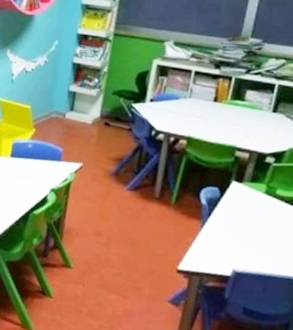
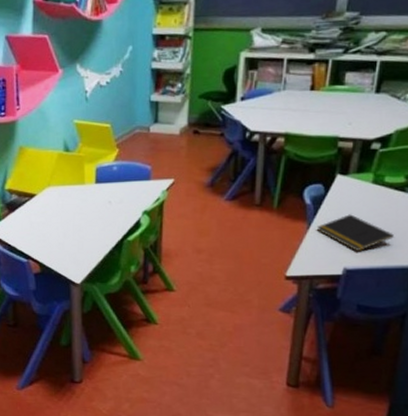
notepad: none [210,219,282,257] -> present [317,214,394,252]

